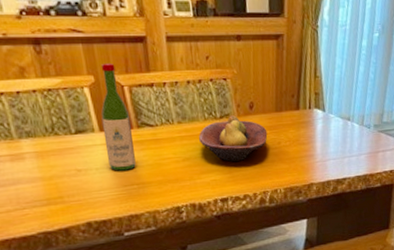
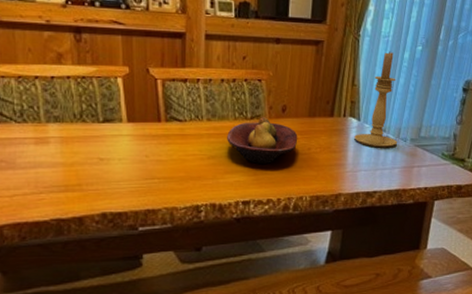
wine bottle: present [100,64,136,171] -> none [130,56,159,163]
candle holder: none [321,40,362,136] -> present [354,51,398,148]

